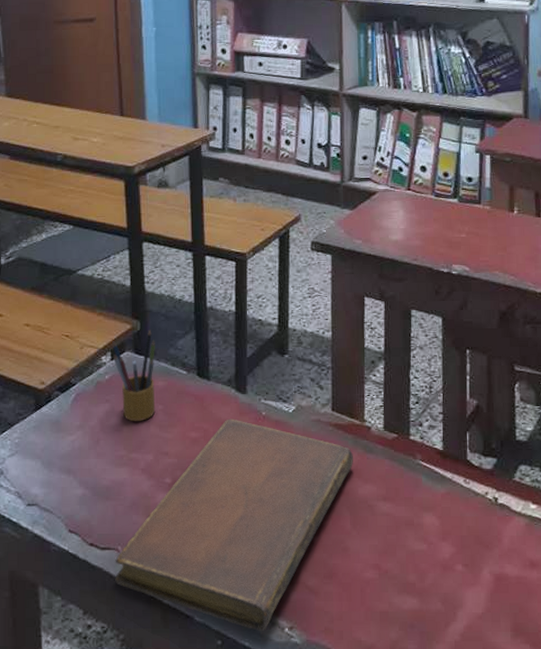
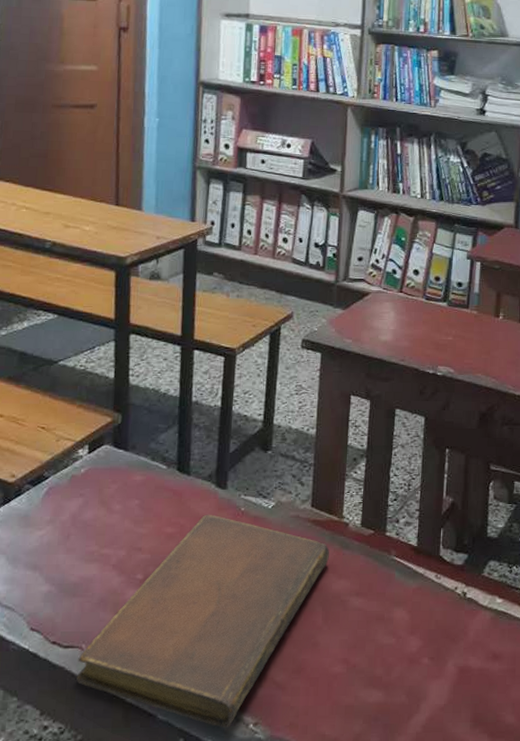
pencil box: present [112,328,156,422] -> none [90,422,136,517]

